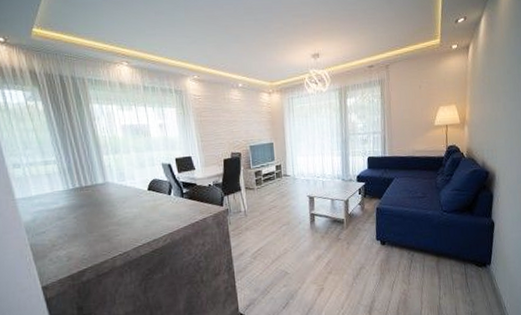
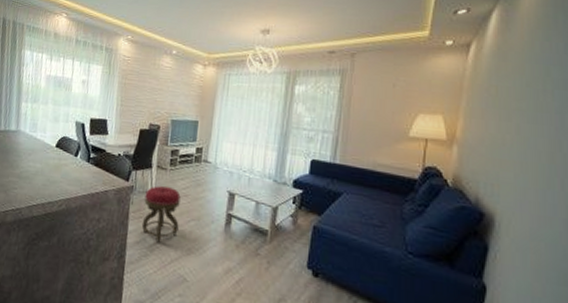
stool: none [240,203,274,250] -> present [141,186,181,243]

